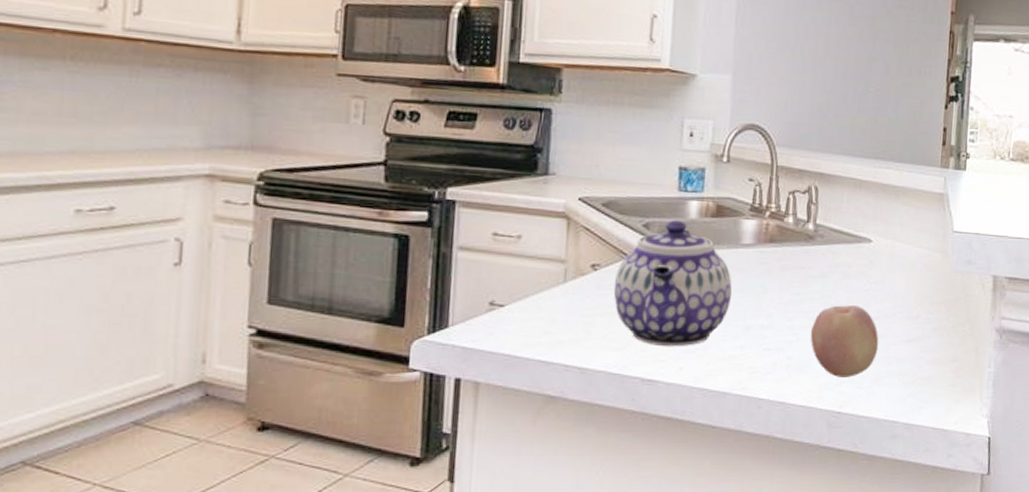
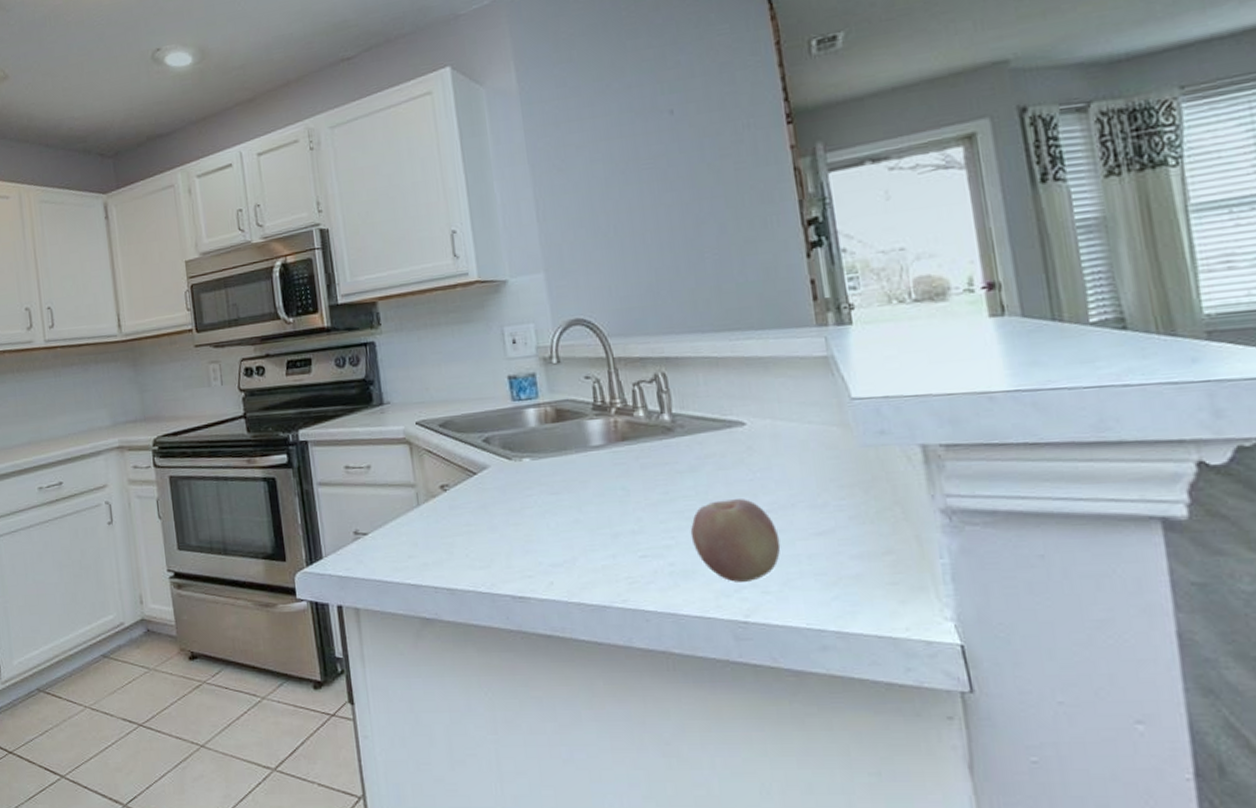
teapot: present [613,220,732,347] -> none [465,430,592,562]

